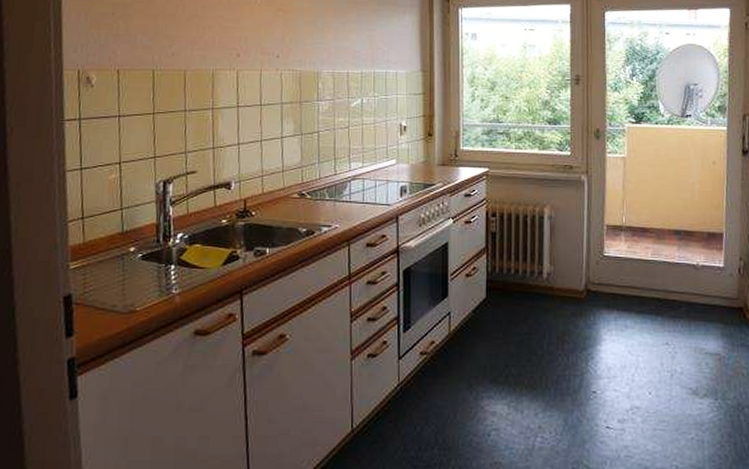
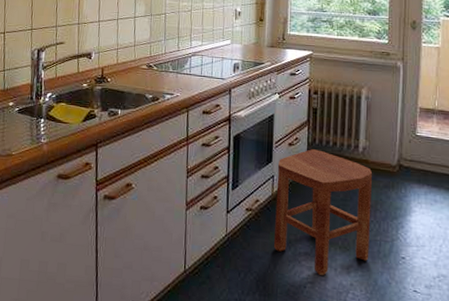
stool: none [454,279,559,420] -> present [274,149,373,275]

